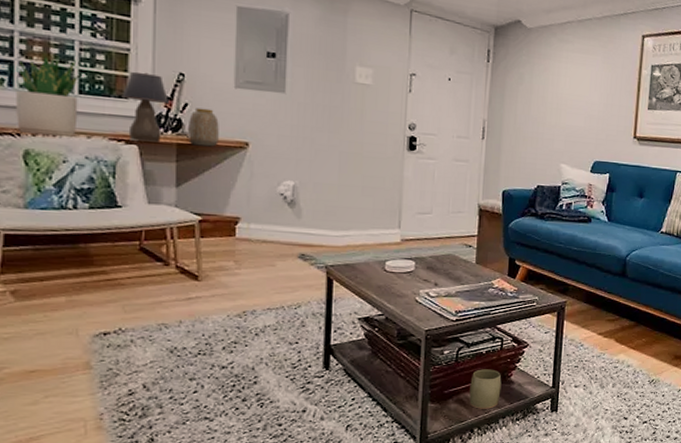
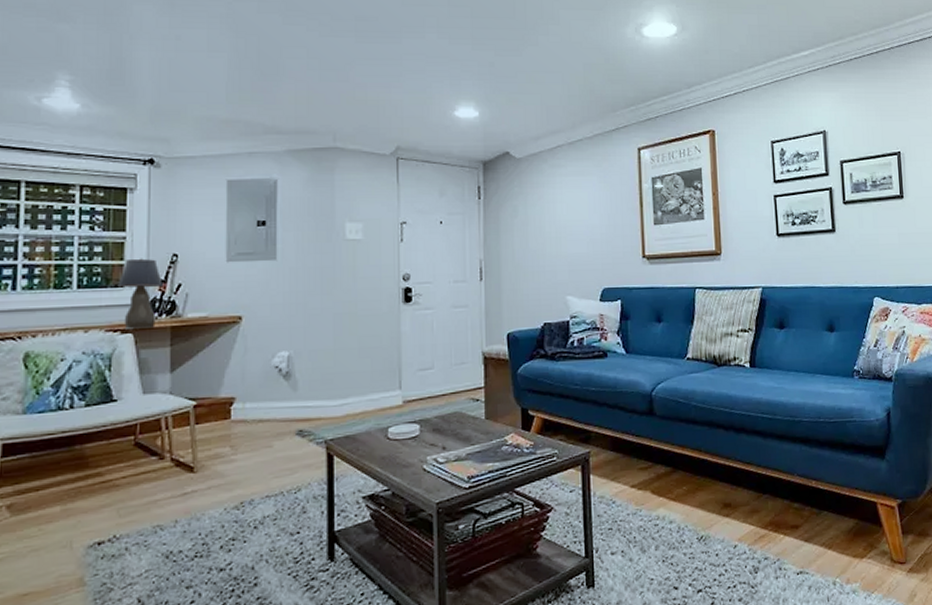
planter: present [16,55,80,137] -> none [18,253,78,335]
vase: present [188,107,219,147] -> none [182,286,212,327]
mug: present [469,369,502,409] -> none [491,542,527,593]

